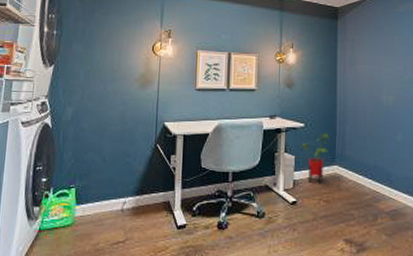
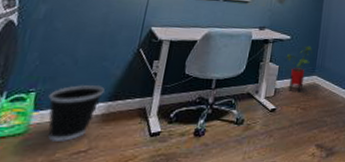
wastebasket: none [86,181,131,232] -> present [48,85,105,141]

